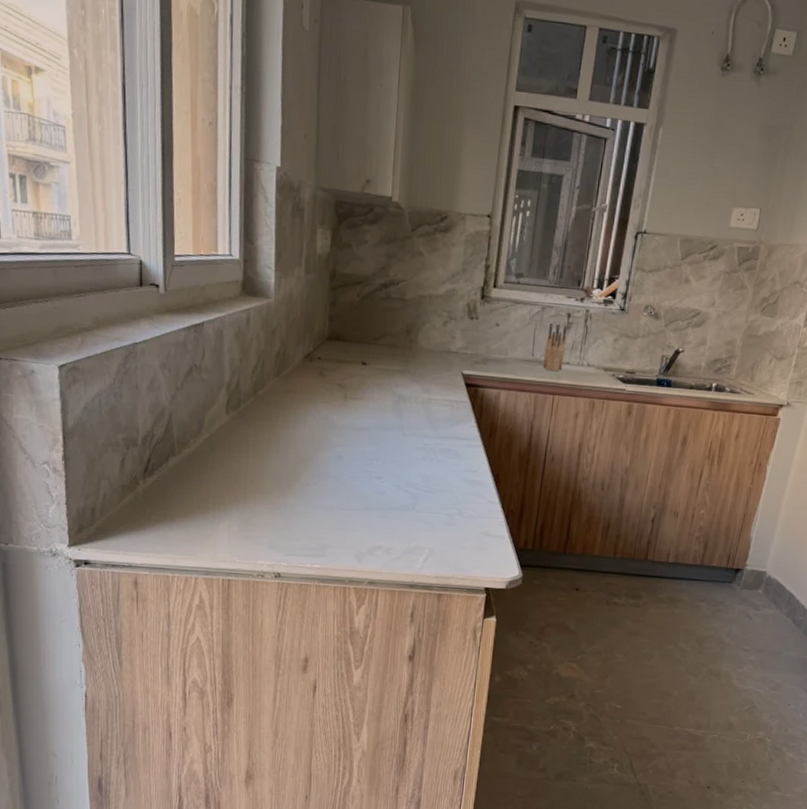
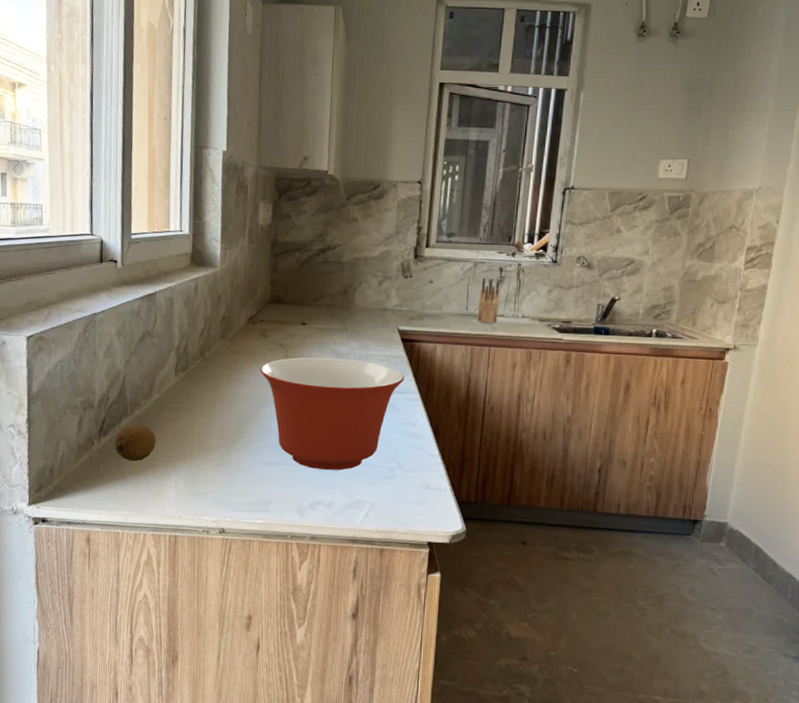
fruit: none [162,463,207,504] -> present [115,423,156,462]
mixing bowl: none [318,399,468,516] -> present [260,357,405,470]

